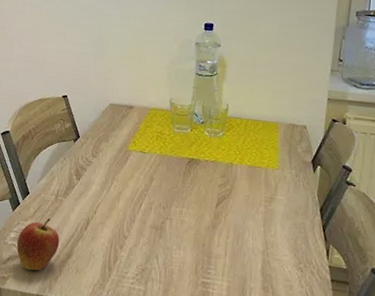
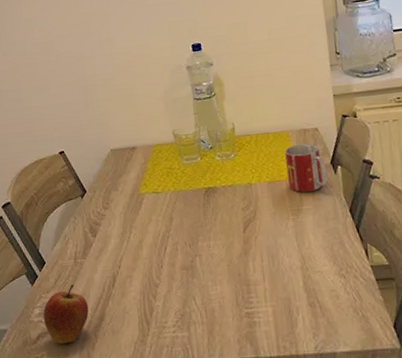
mug: none [267,137,307,184] -> present [285,143,328,192]

